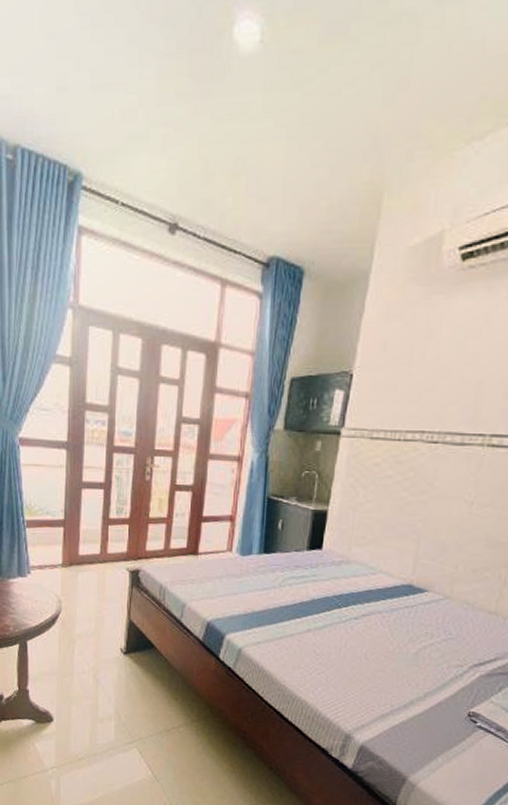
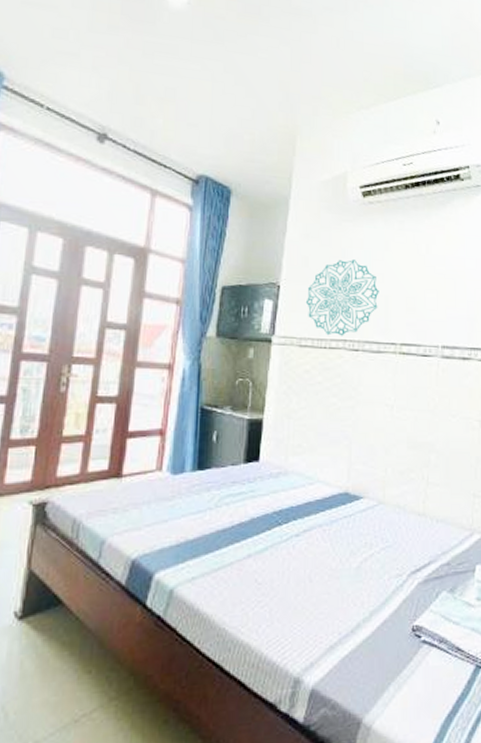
wall decoration: none [380,340,471,428] -> present [305,259,379,336]

